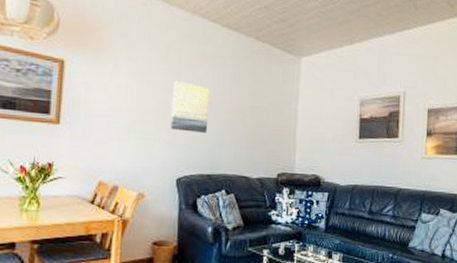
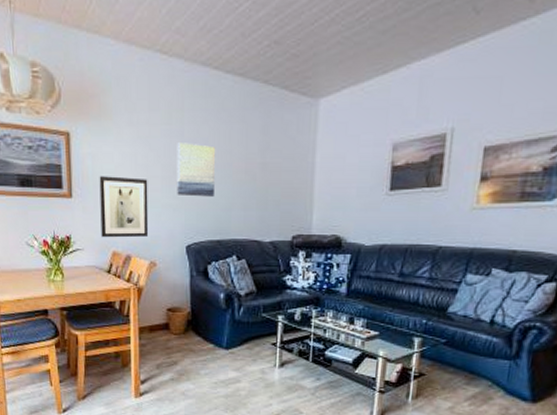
wall art: none [88,105,142,168] -> present [99,176,149,238]

